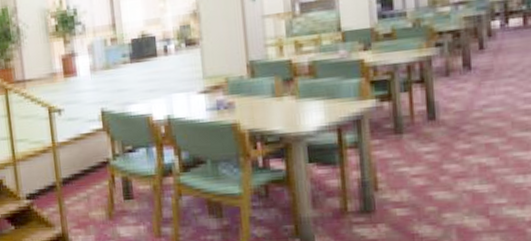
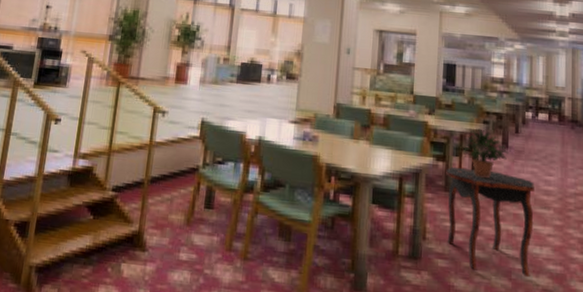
side table: none [394,100,513,214] -> present [446,167,534,278]
potted plant: none [410,54,472,111] -> present [461,128,508,179]

